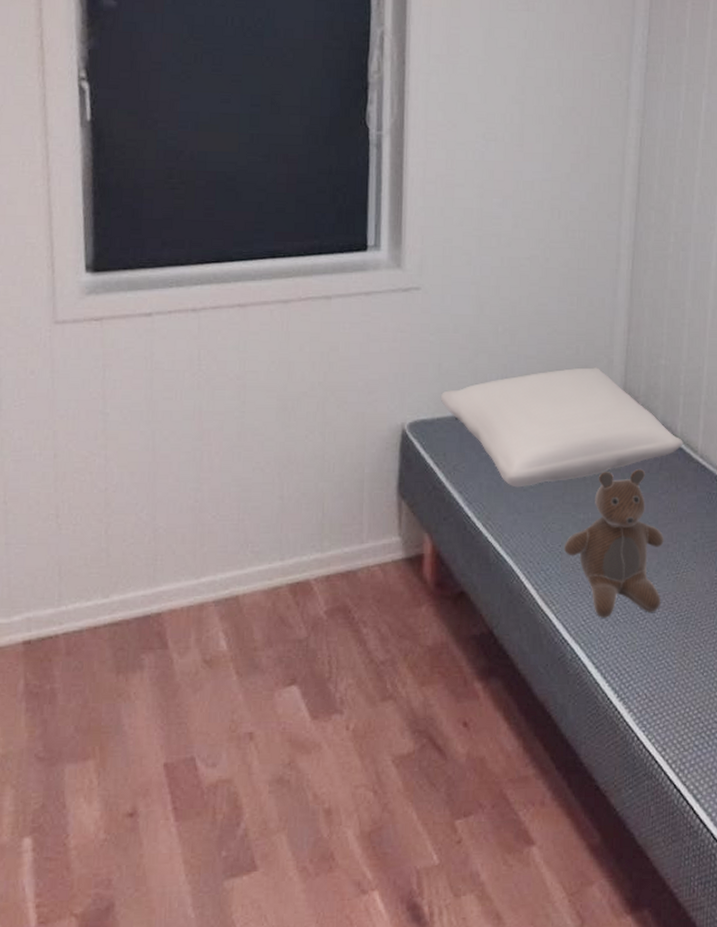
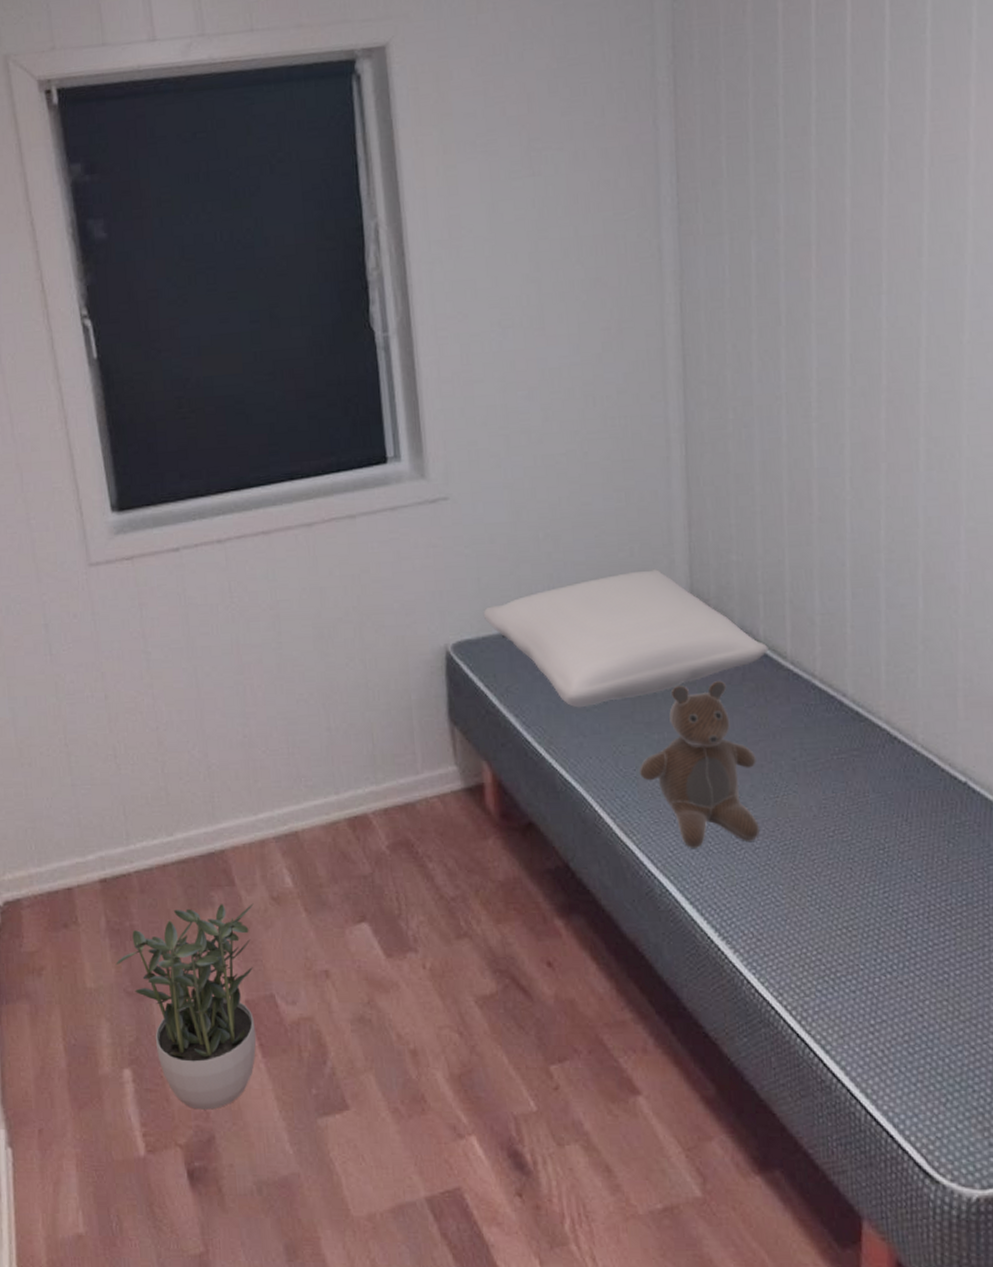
potted plant: none [29,666,185,877] -> present [115,903,256,1110]

